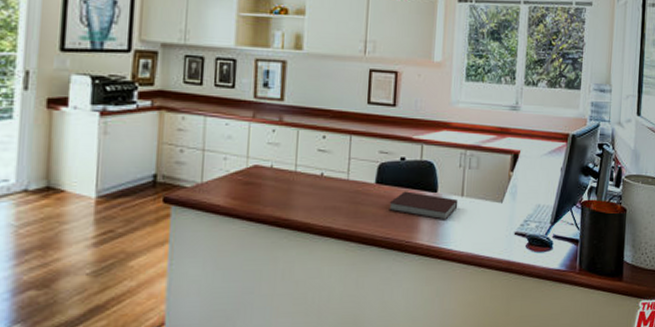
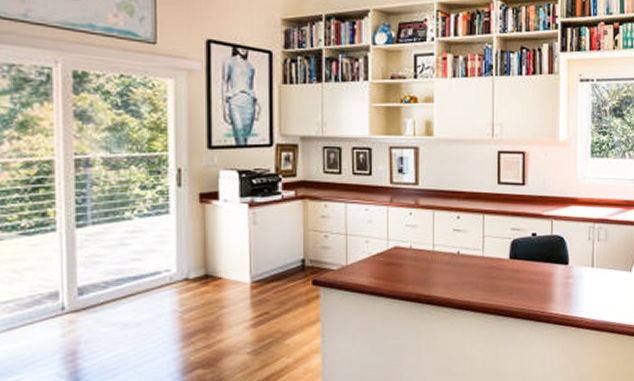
notebook: present [388,191,458,220] -> none [523,265,589,291]

